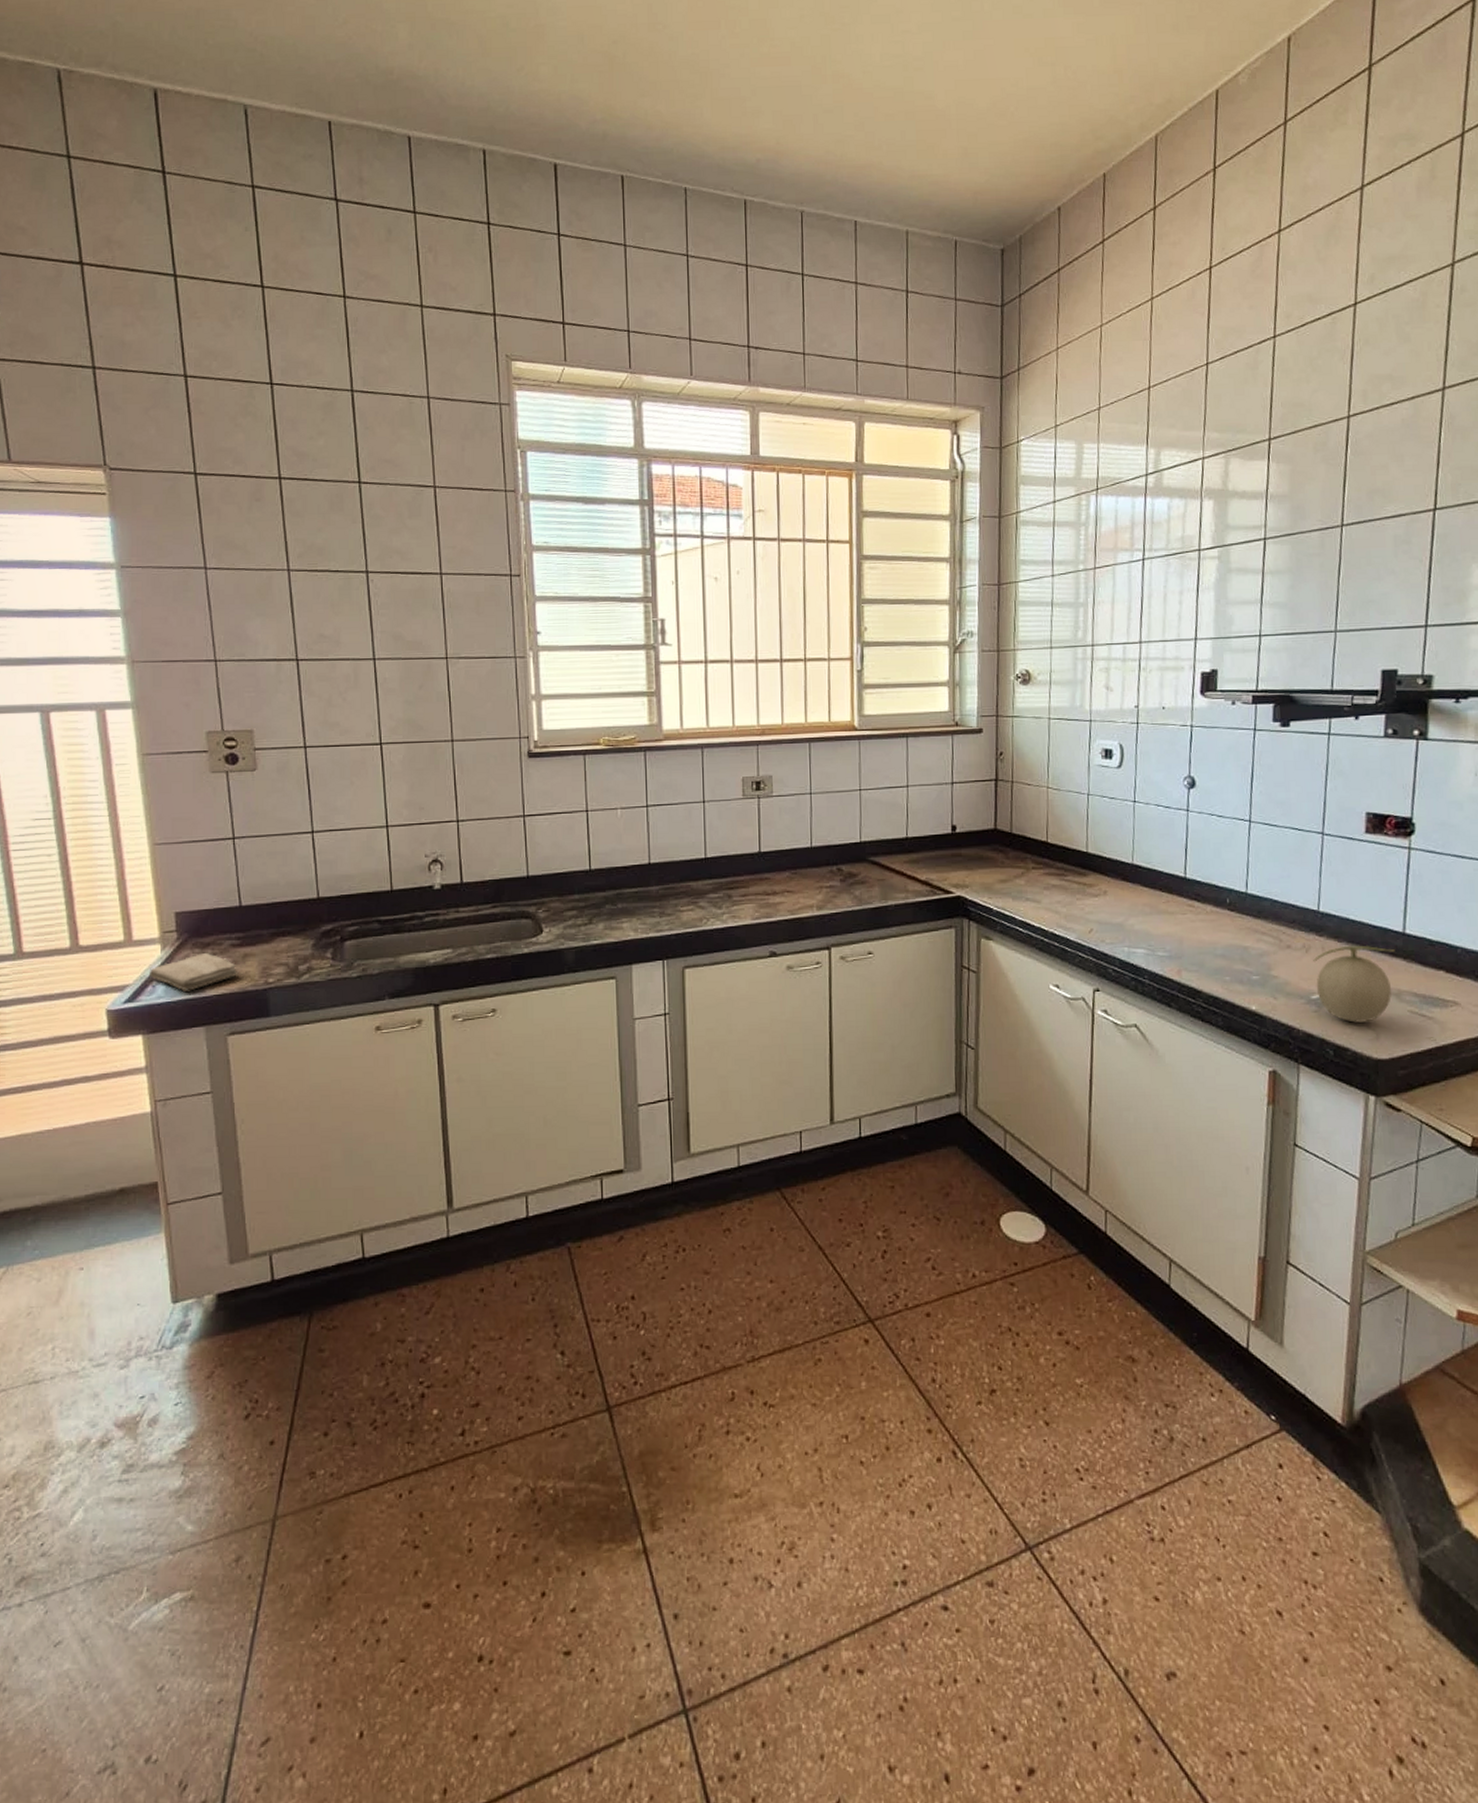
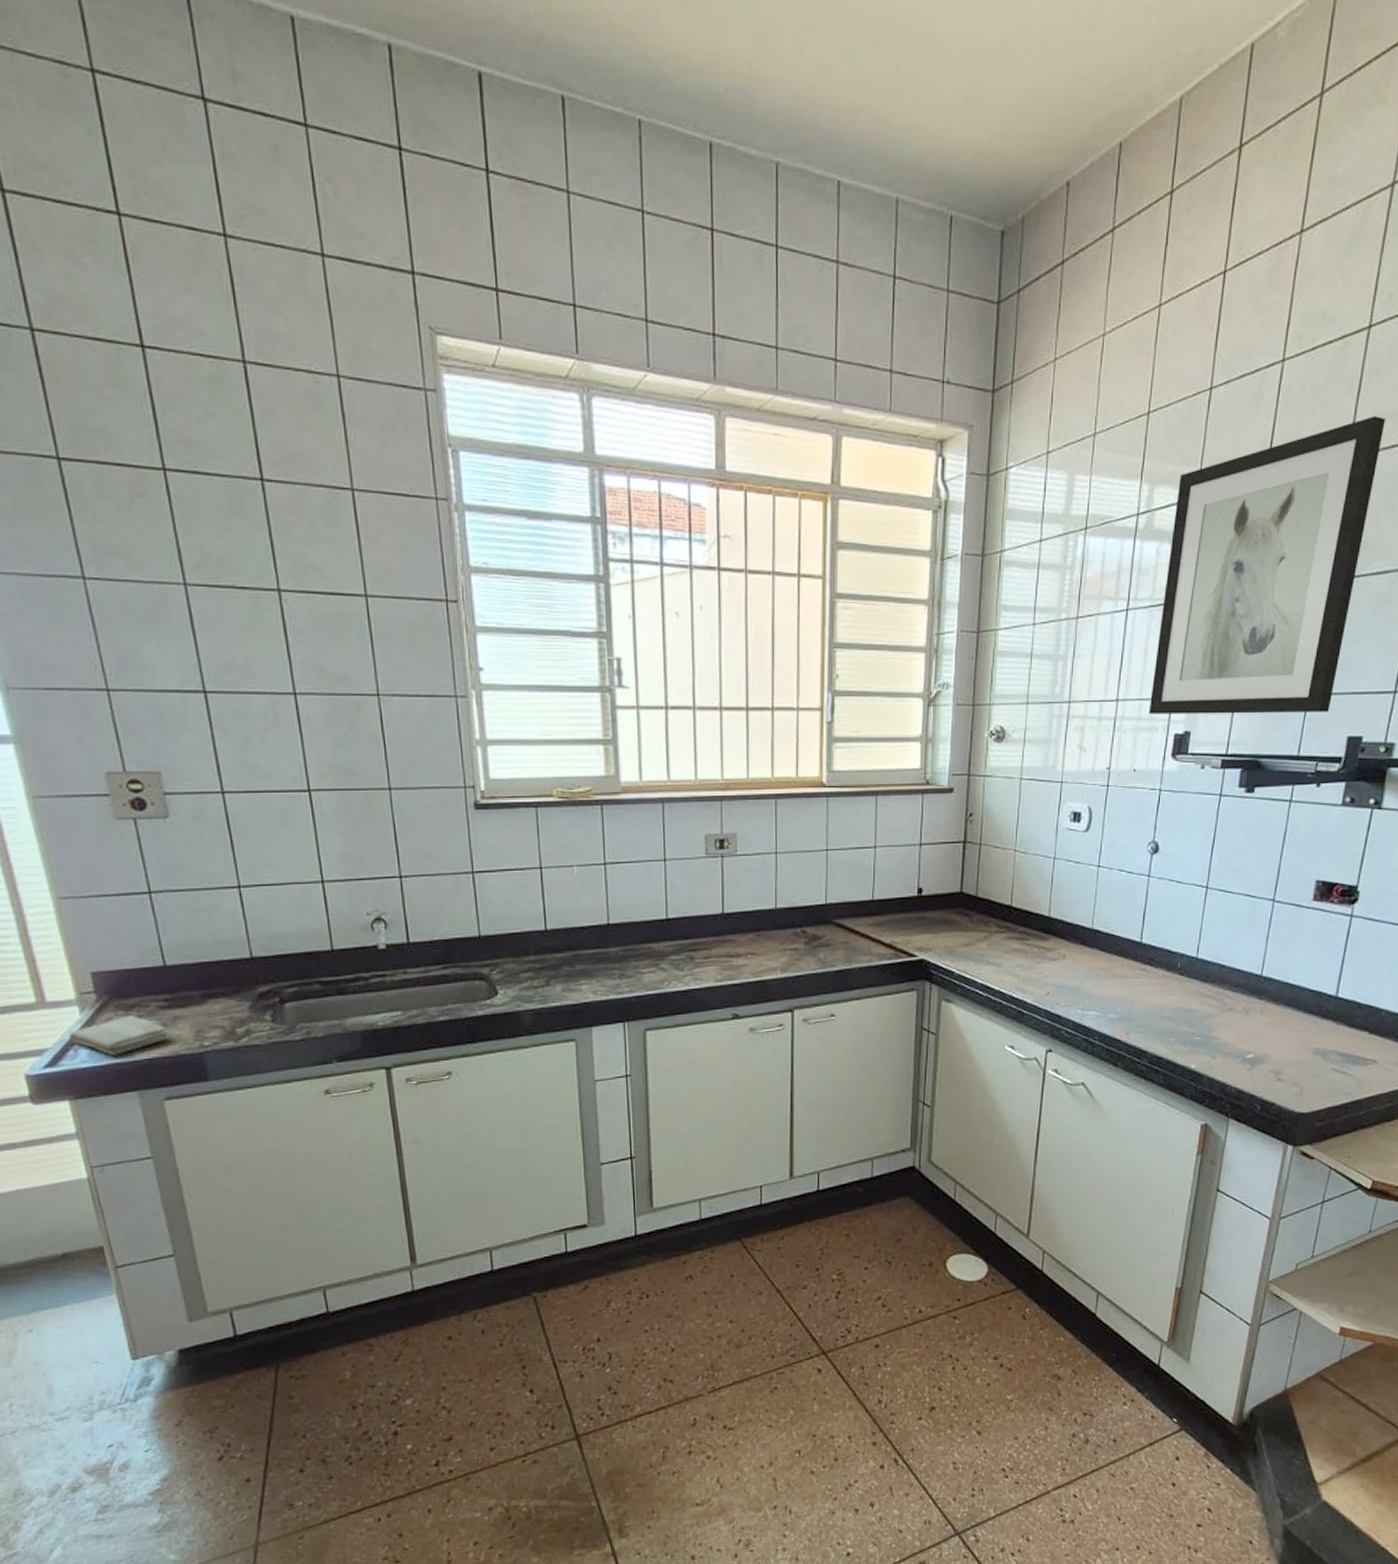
wall art: none [1173,379,1382,654] -> present [1148,416,1385,714]
fruit: present [1313,945,1395,1023] -> none [1251,1008,1327,1080]

